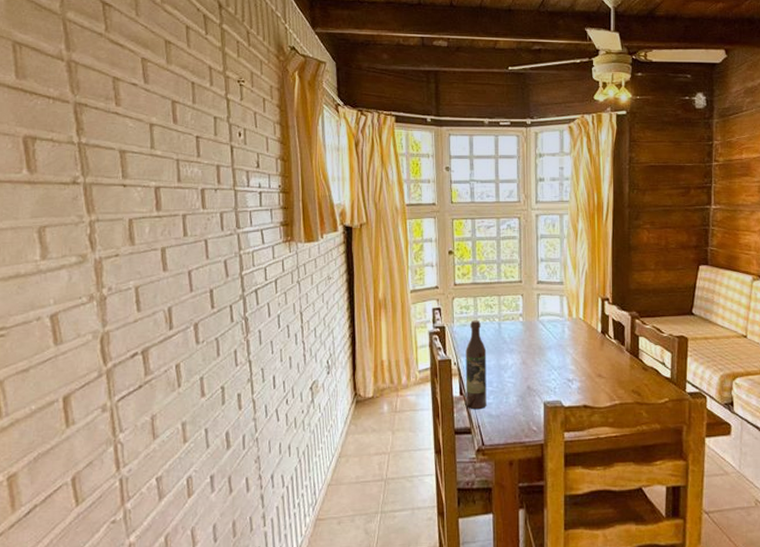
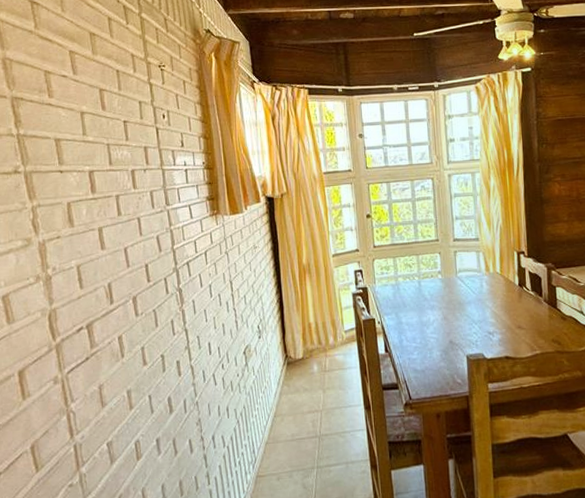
wine bottle: present [465,320,487,410] -> none [388,280,411,366]

